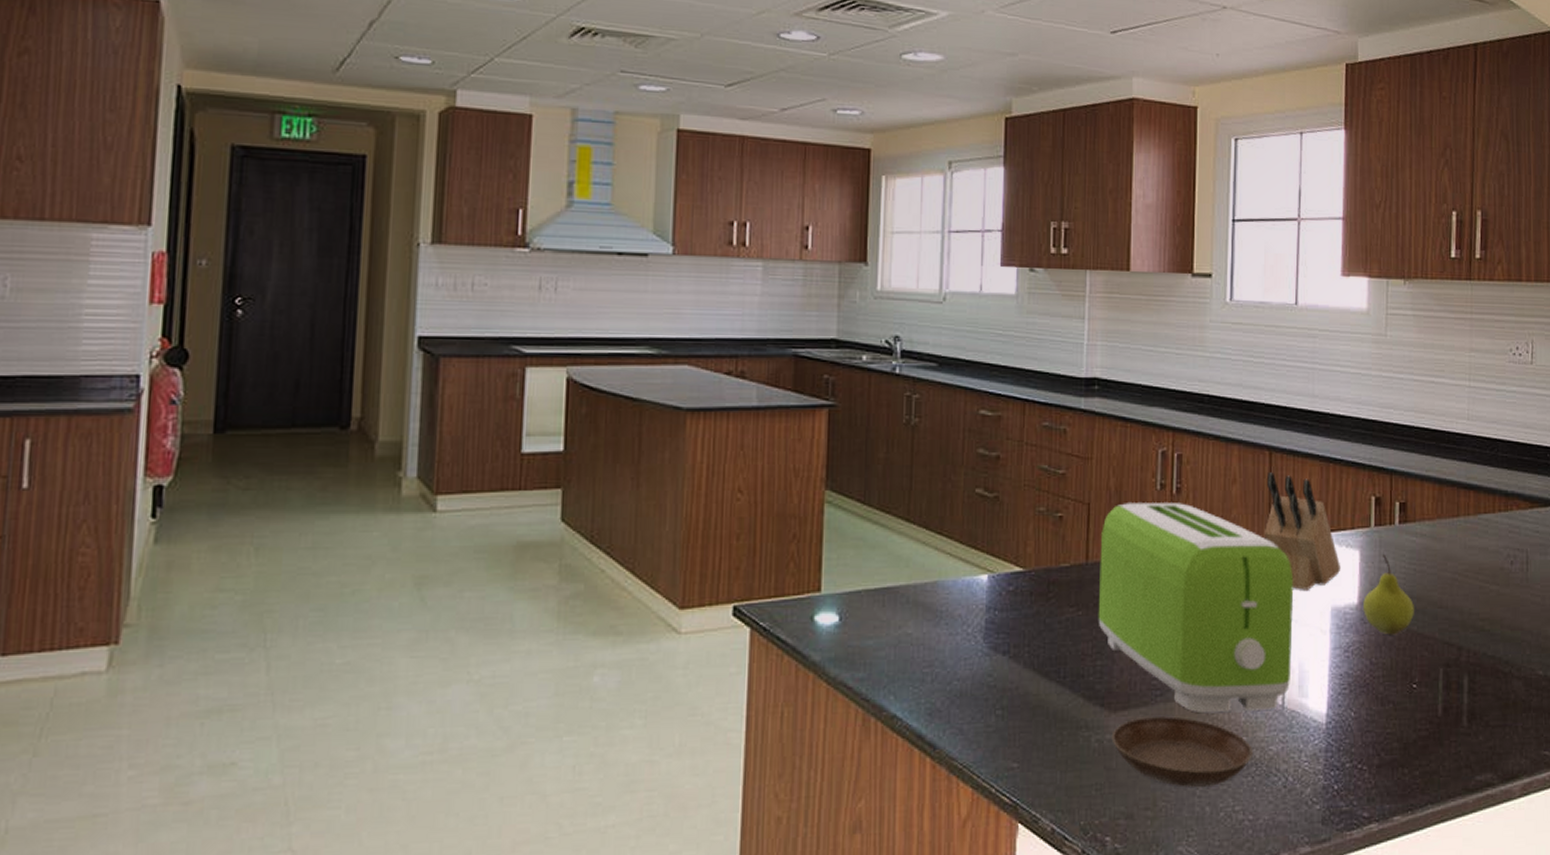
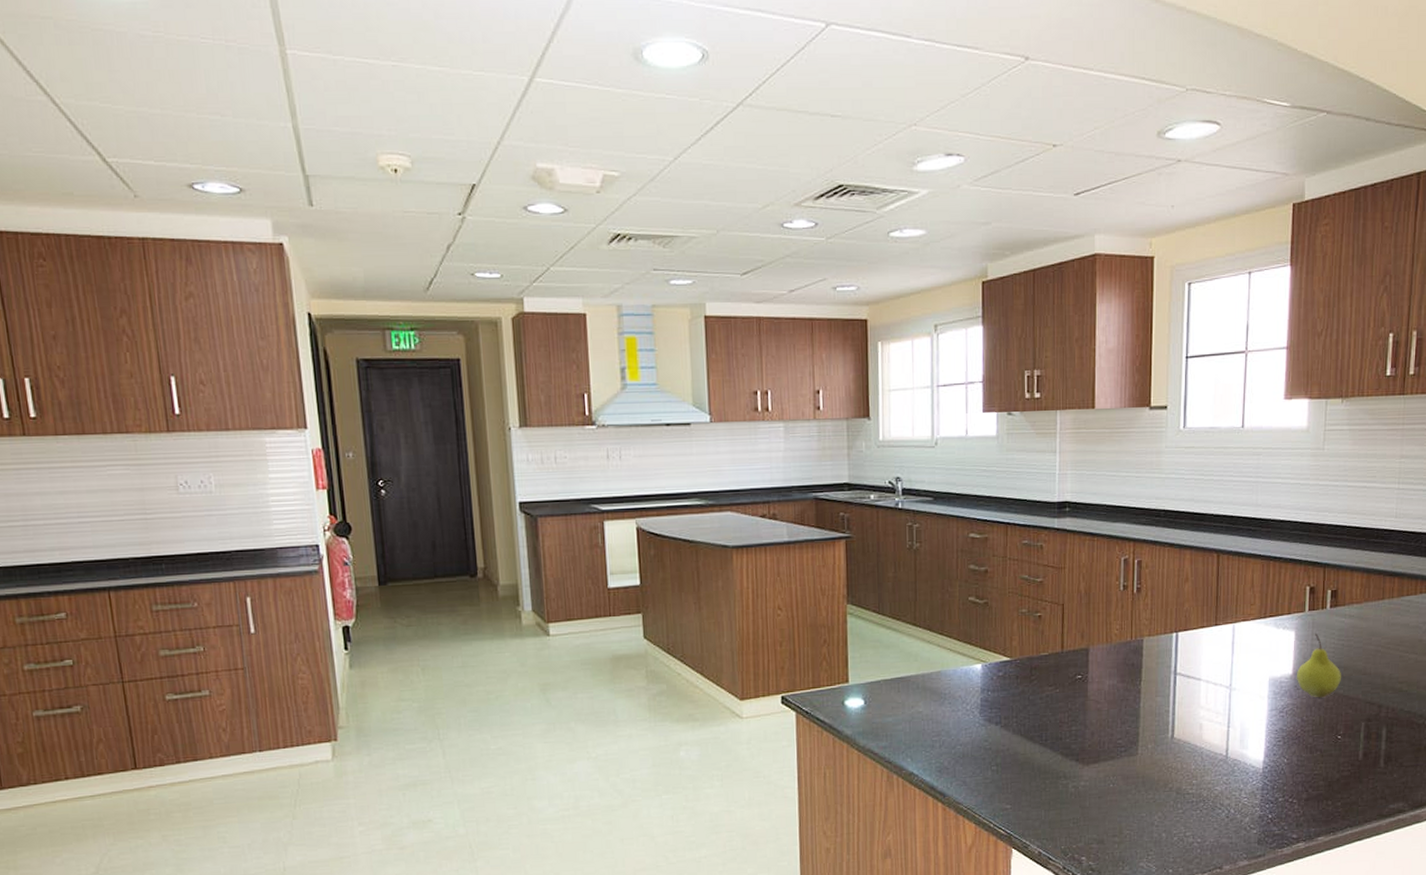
toaster: present [1098,503,1294,712] -> none [1072,600,1237,763]
saucer: present [1111,716,1253,787] -> none [1085,767,1201,819]
knife block: present [1263,472,1342,590] -> none [1211,571,1279,665]

